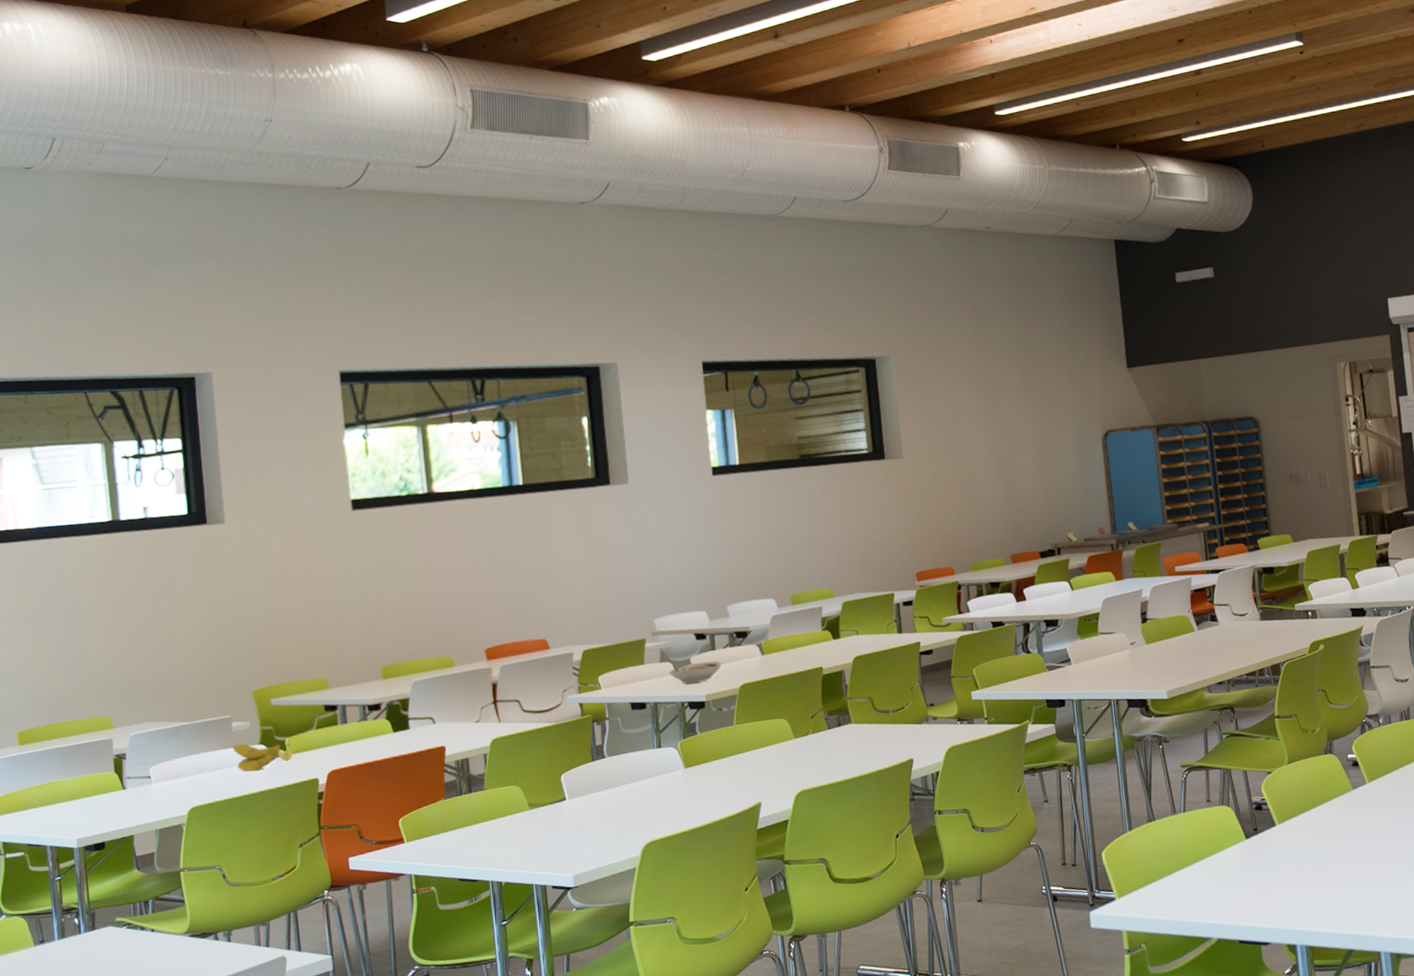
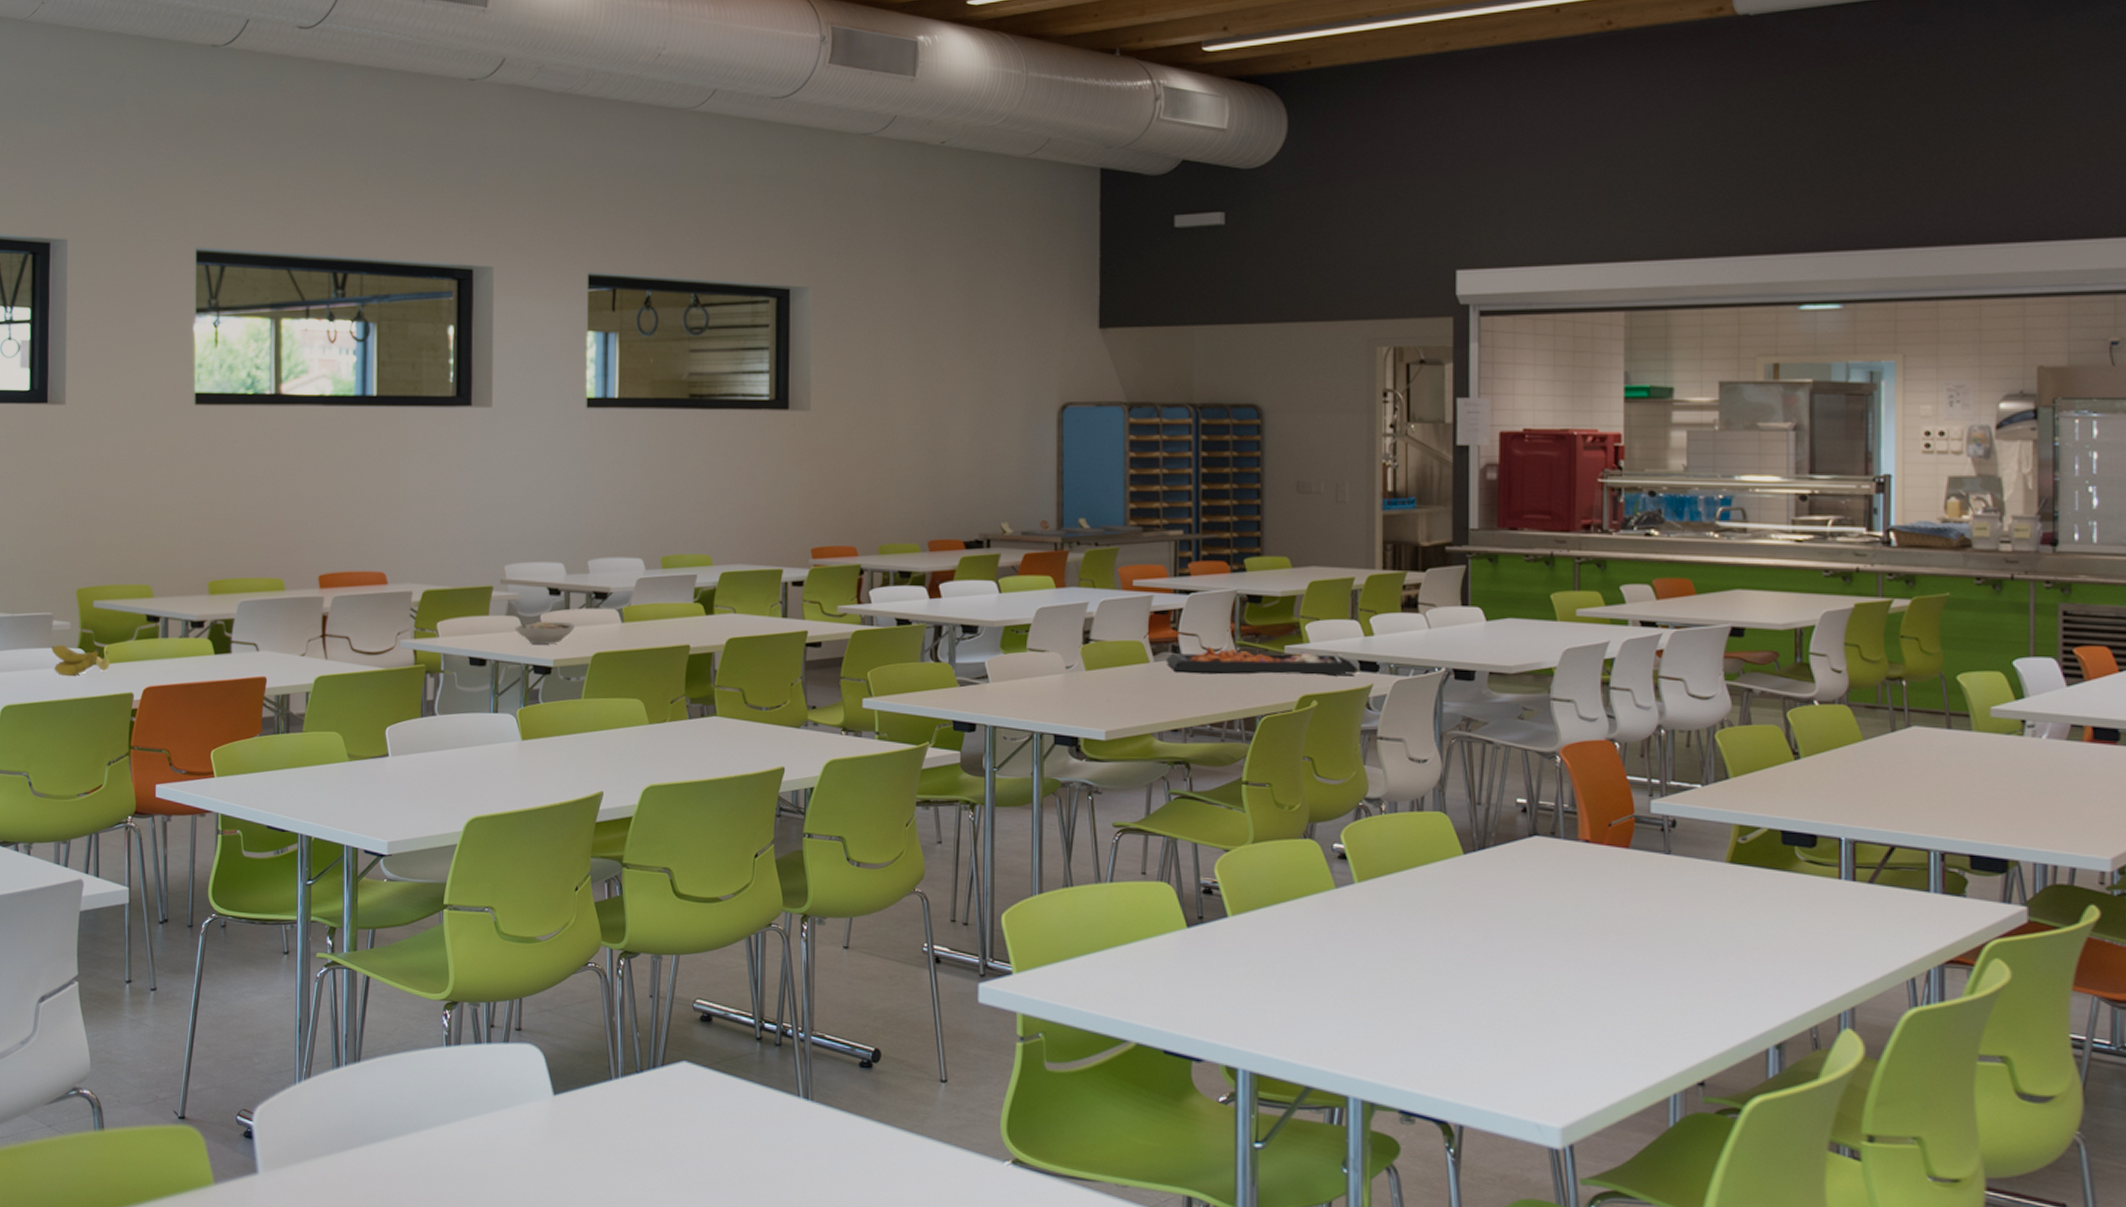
food tray: none [1207,606,1351,636] -> present [1166,646,1358,676]

